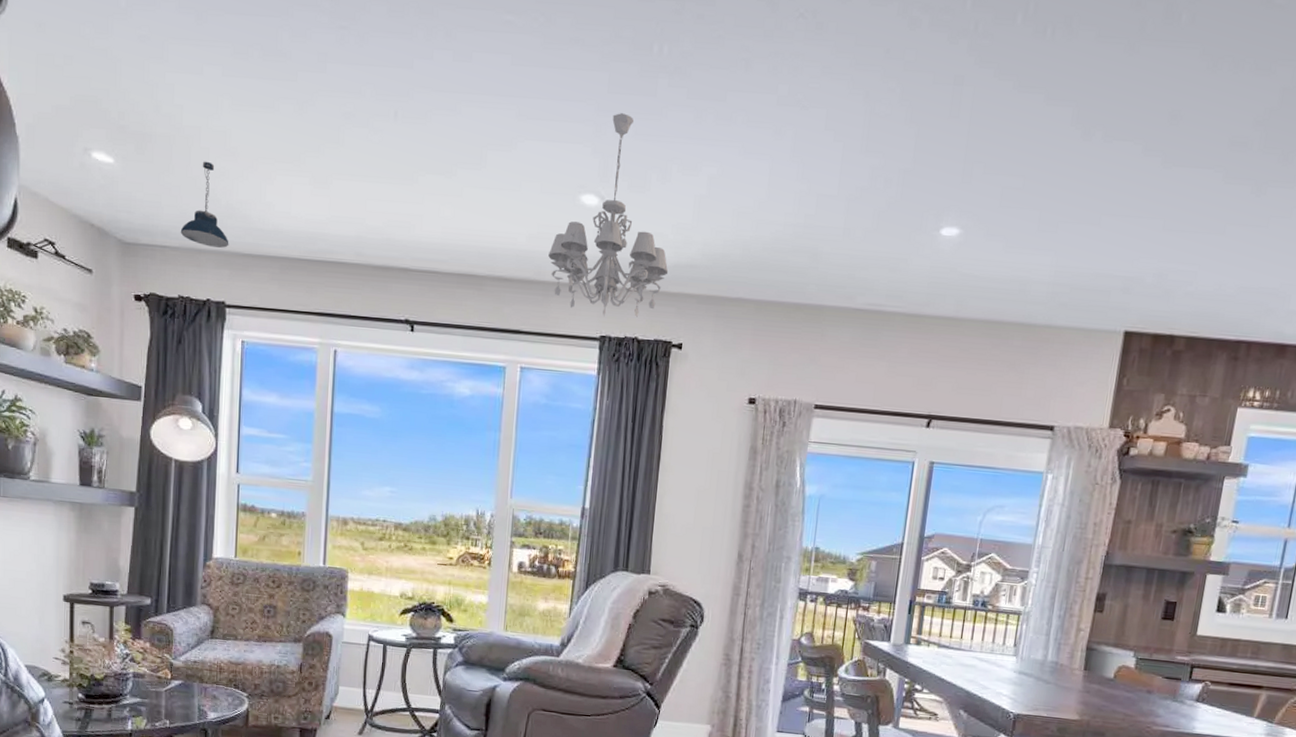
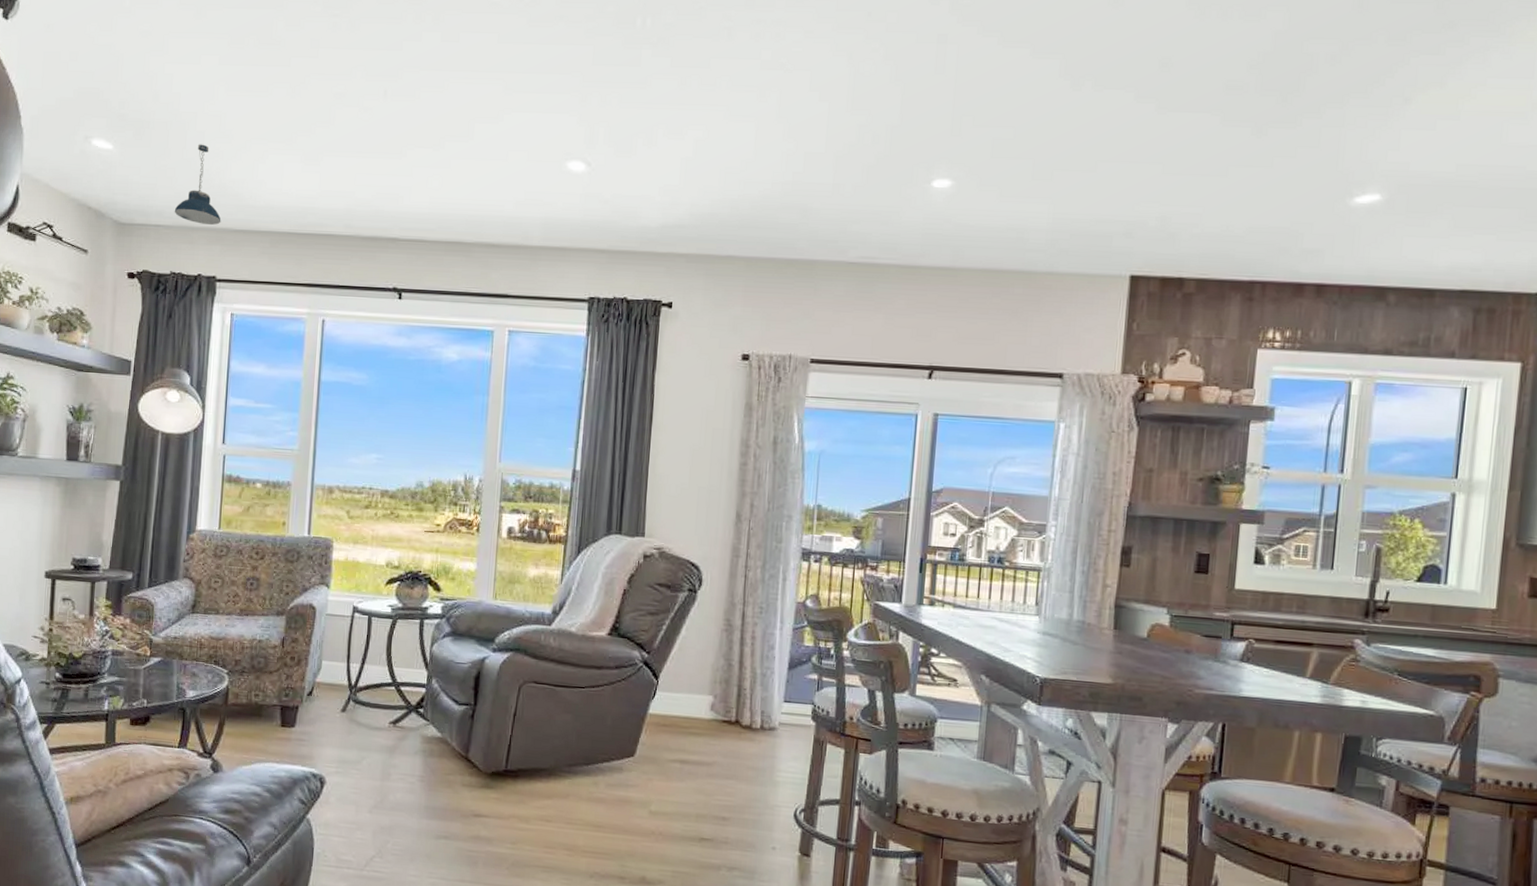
chandelier: present [548,113,669,317] -> none [536,83,657,279]

